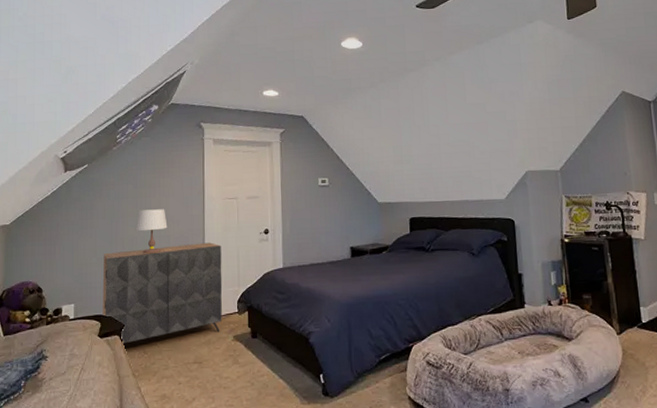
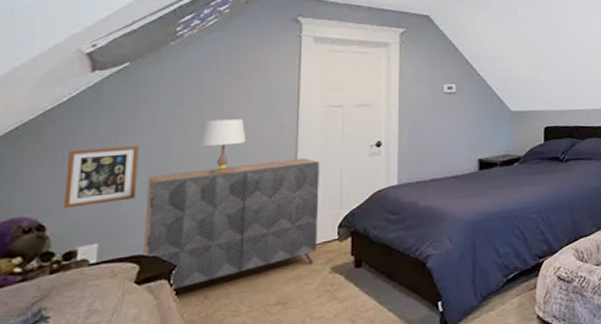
picture frame: none [52,229,97,277] -> present [63,145,139,209]

